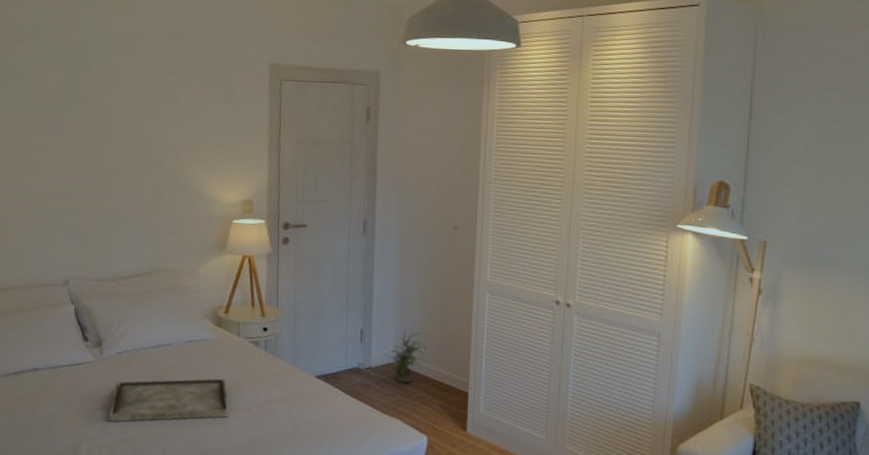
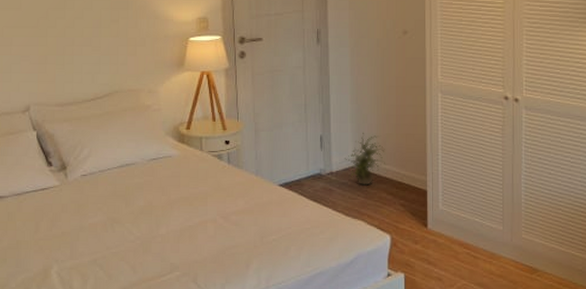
serving tray: present [109,378,229,422] -> none [78,193,196,244]

